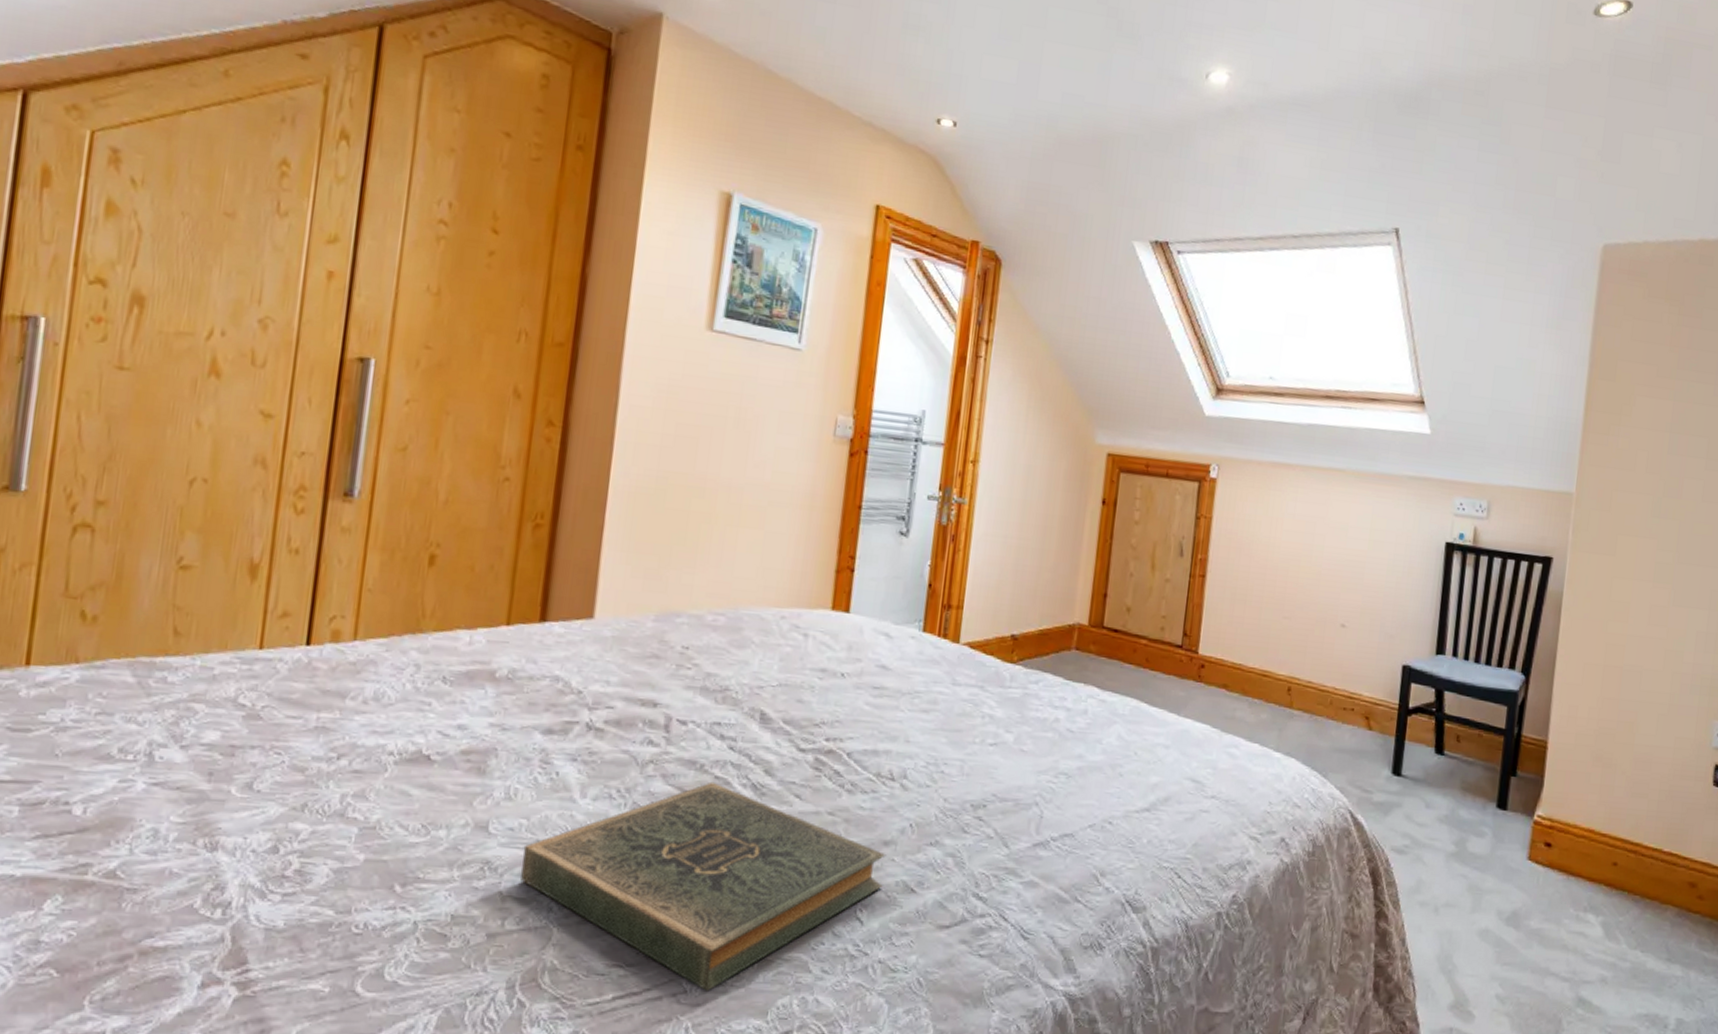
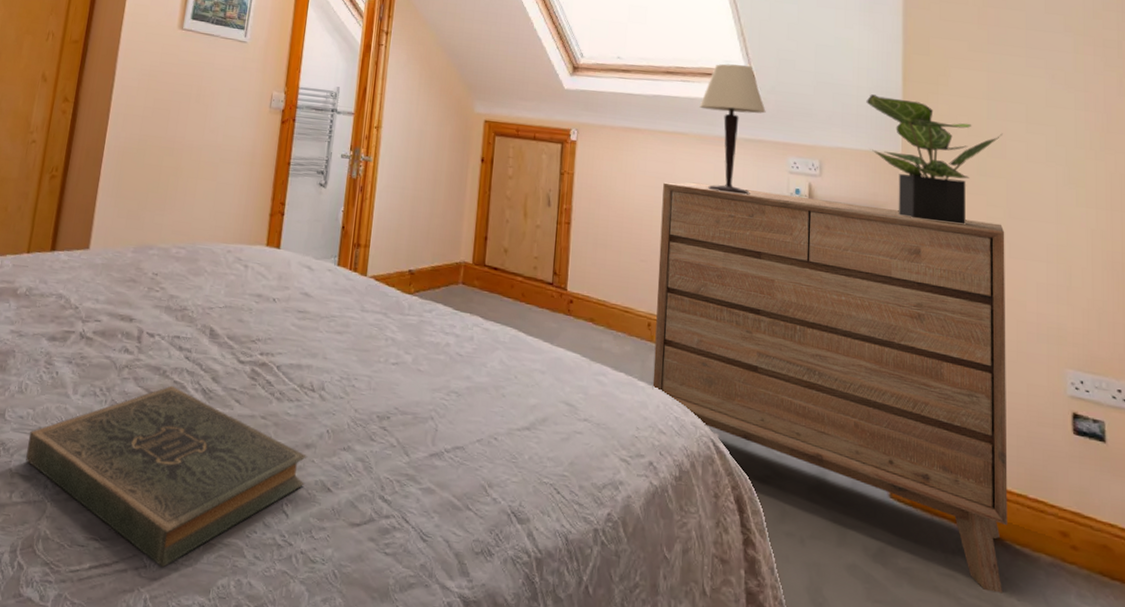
dresser: none [1288,527,1672,947] -> present [652,182,1008,593]
table lamp: none [1360,387,1434,541] -> present [699,63,766,195]
potted plant: none [1543,425,1681,571] -> present [866,94,1003,225]

